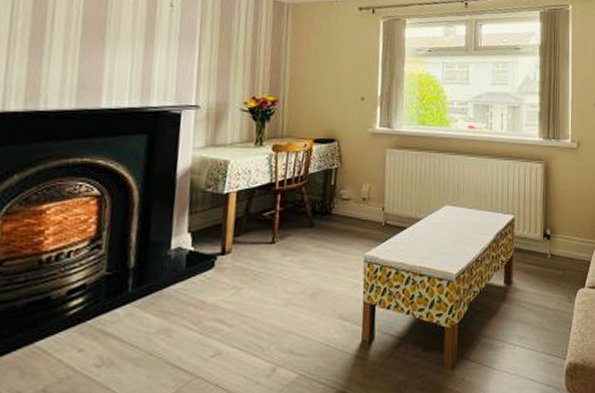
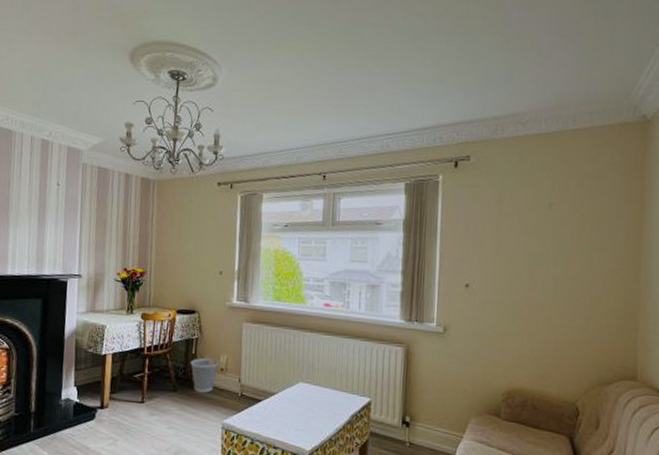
wastebasket: none [329,189,360,225] -> present [190,358,219,393]

